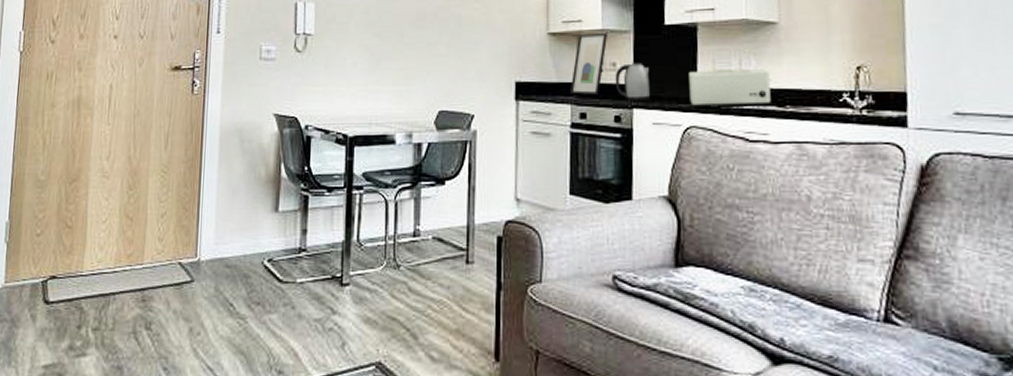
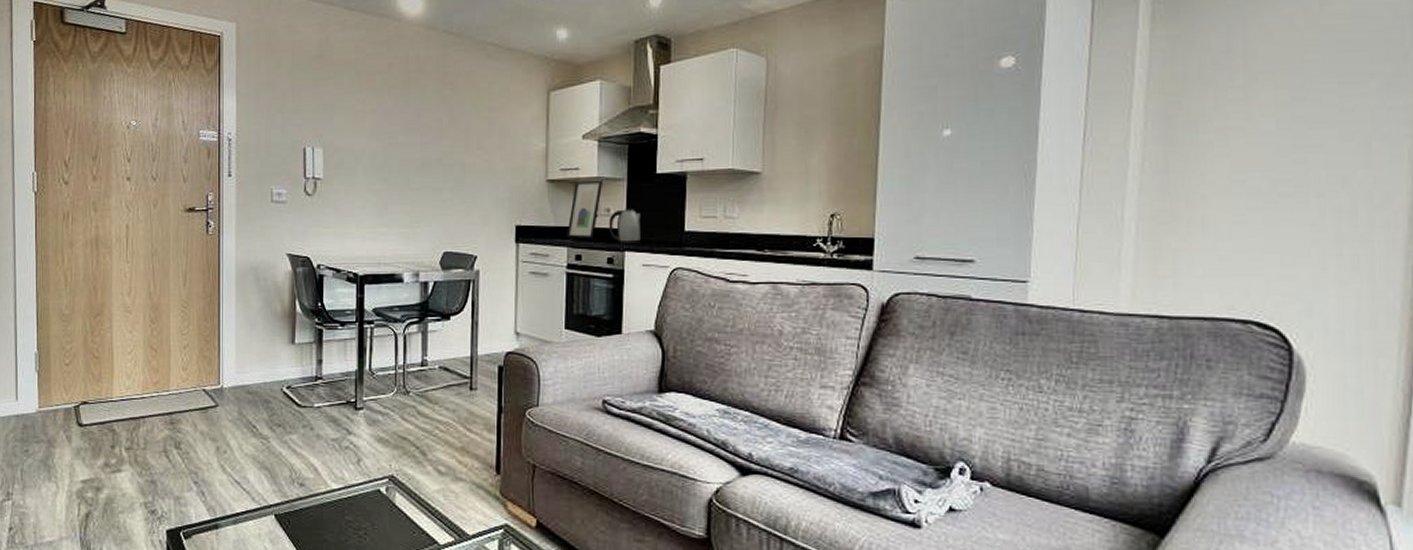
toaster: present [689,69,772,109] -> none [677,216,753,252]

